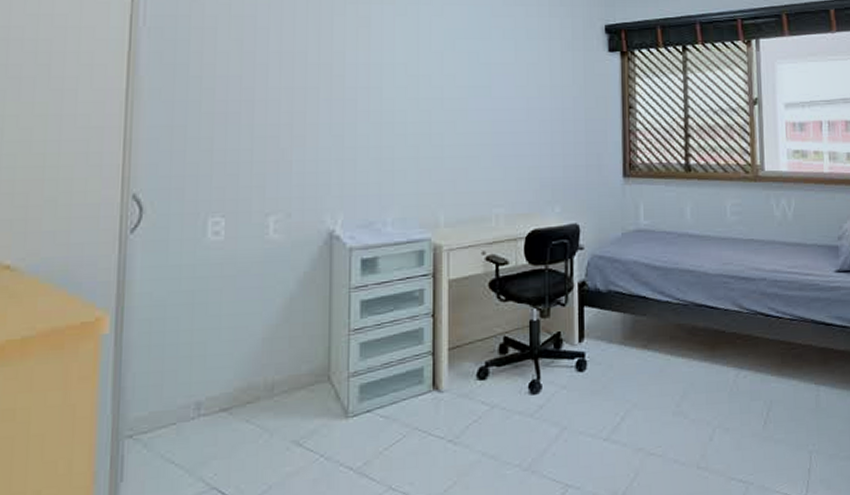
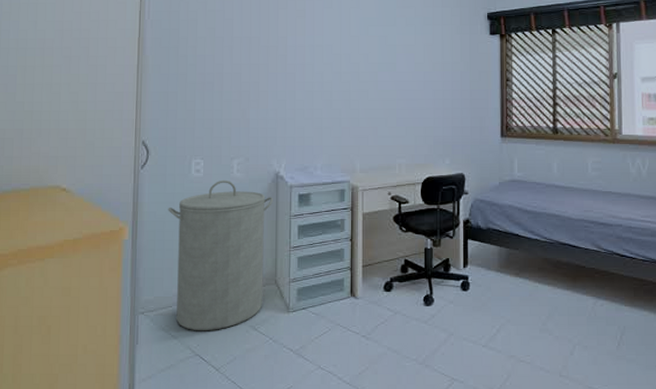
laundry hamper: none [171,243,326,455] -> present [168,179,274,331]

